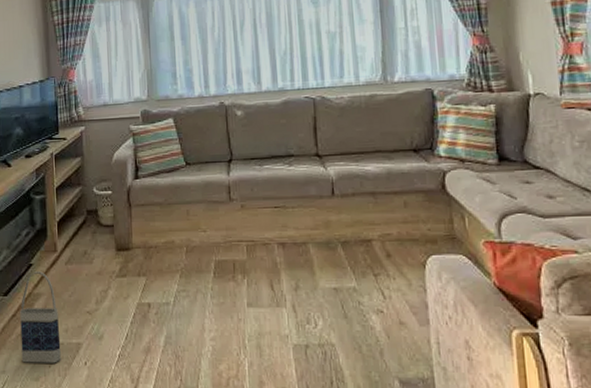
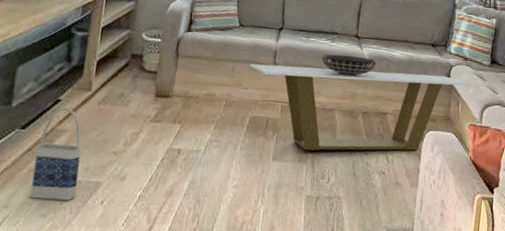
coffee table: none [204,185,478,293] -> present [249,63,472,151]
decorative bowl: none [282,178,348,202] -> present [322,54,377,76]

